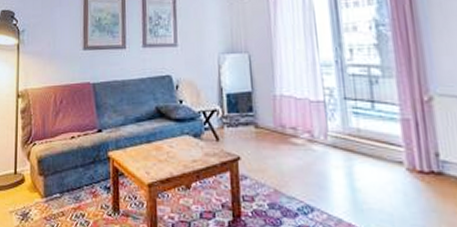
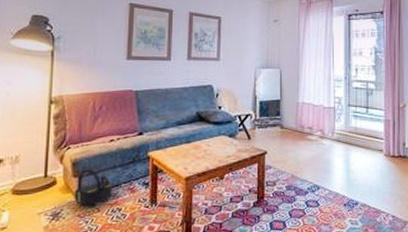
backpack: none [40,167,76,210] -> present [74,169,113,207]

